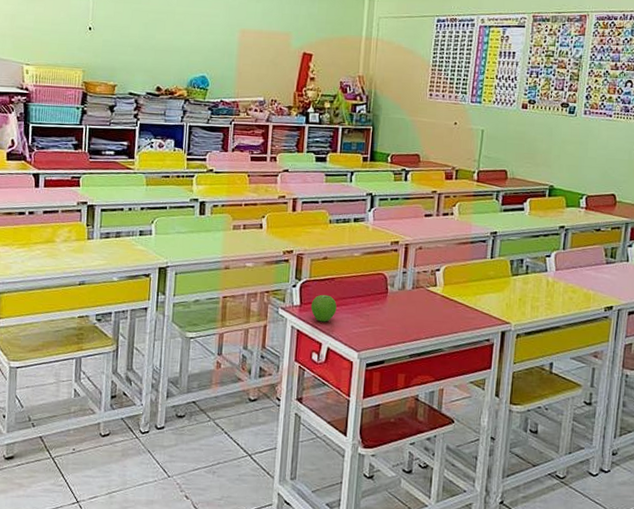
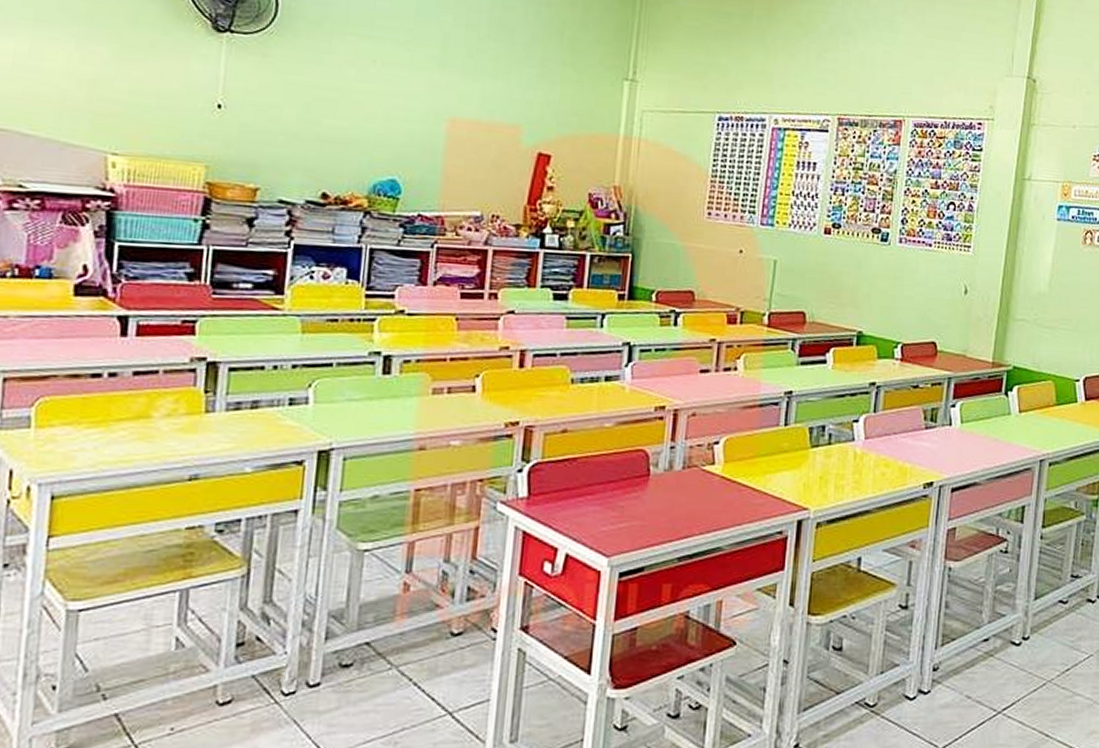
fruit: present [310,294,337,322] -> none [542,480,580,519]

